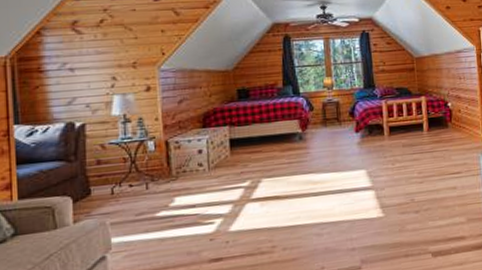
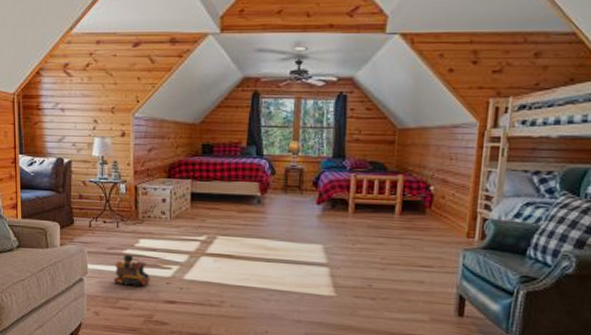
toy train: none [145,216,190,254] -> present [113,254,150,288]

